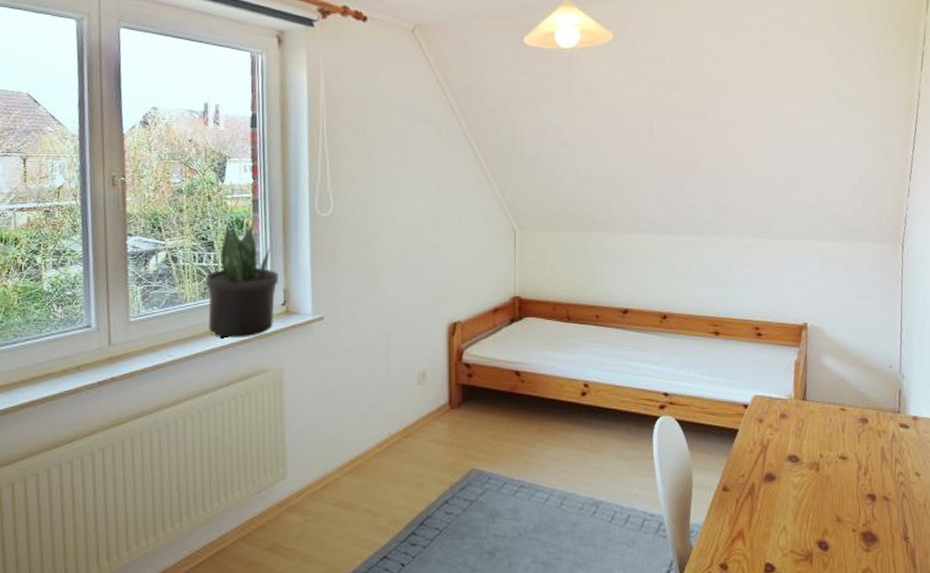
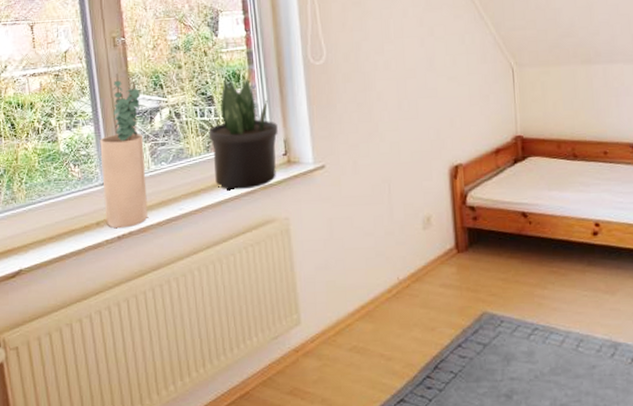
vase: none [86,214,137,374] -> present [100,74,148,229]

